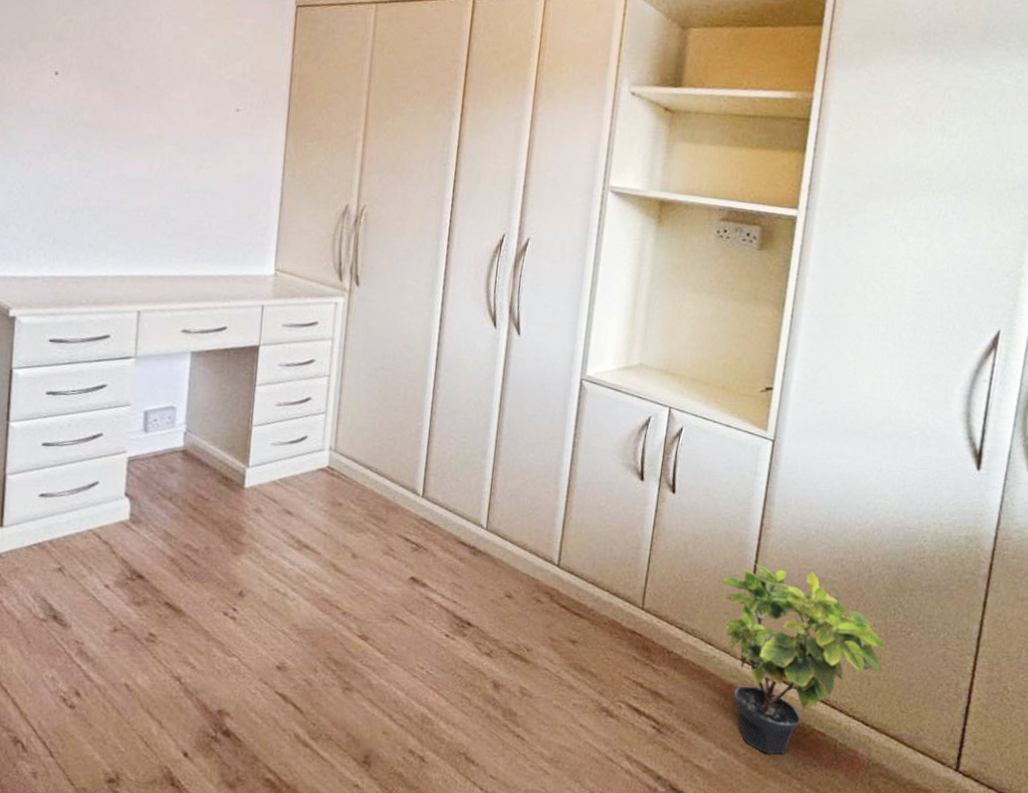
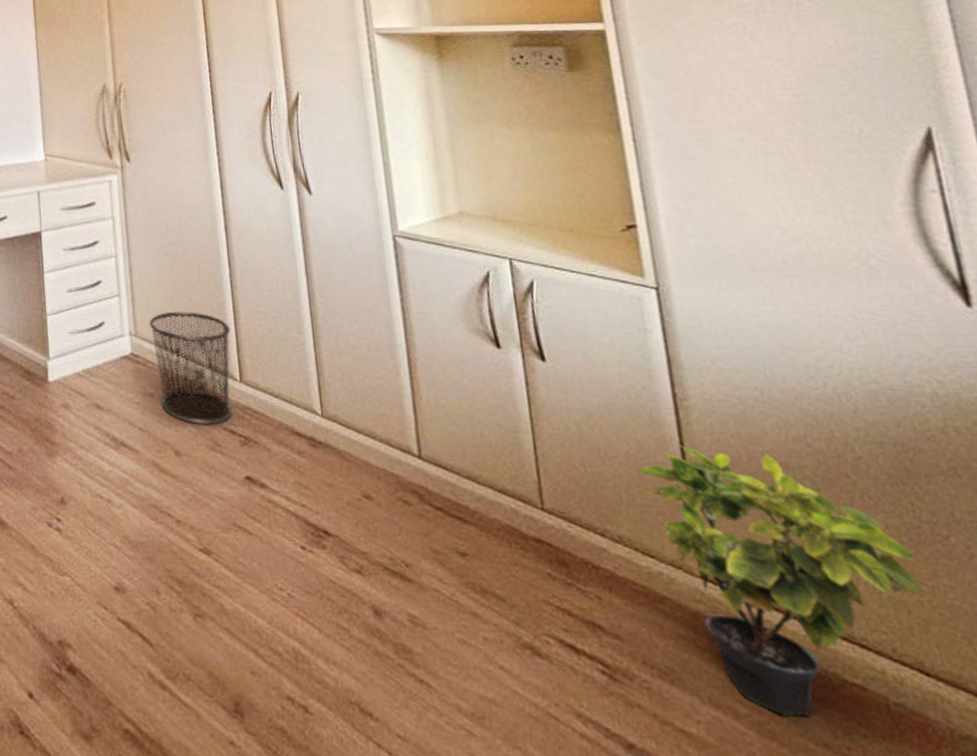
waste bin: none [347,431,423,533] -> present [149,311,232,425]

